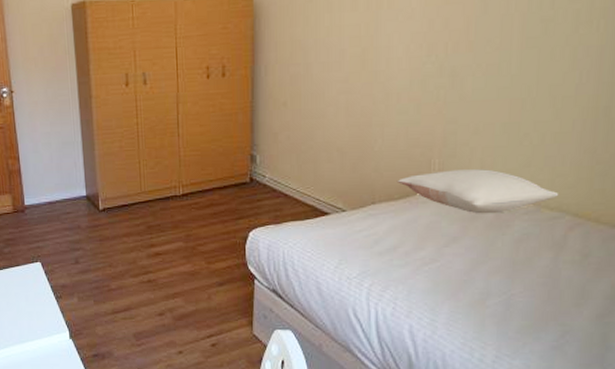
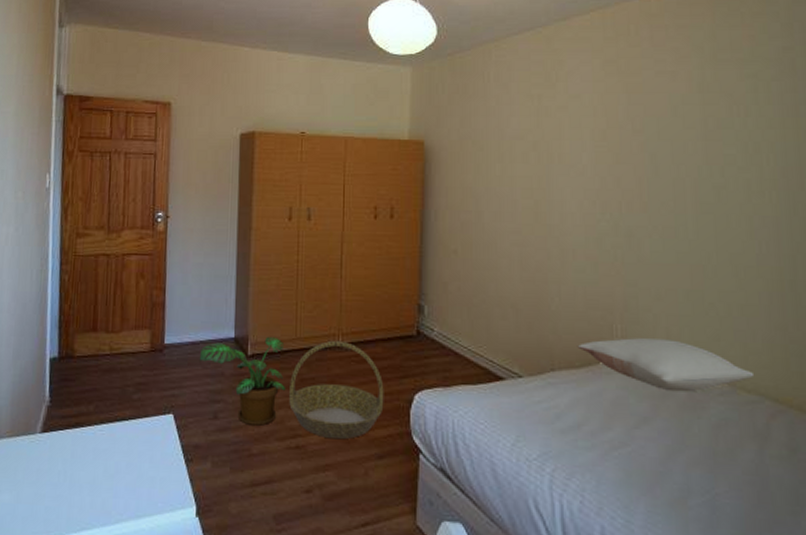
potted plant: none [57,192,135,266] -> present [199,336,285,426]
basket: none [138,191,222,273] -> present [289,340,384,440]

